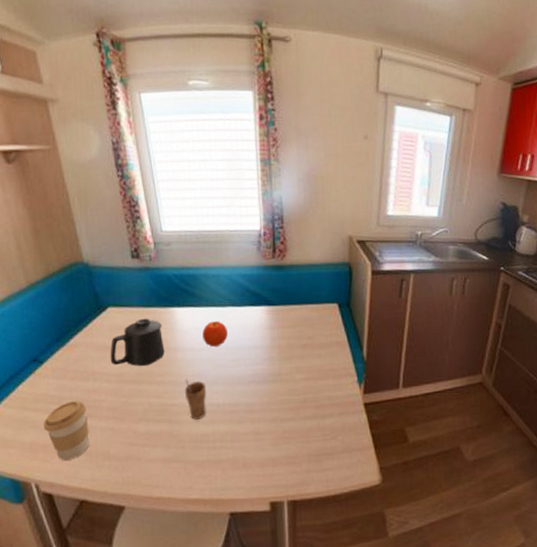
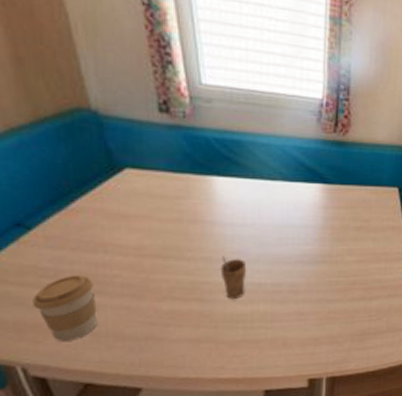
mug: present [110,318,165,366] -> none [126,185,198,239]
fruit: present [202,321,228,348] -> none [246,195,276,224]

